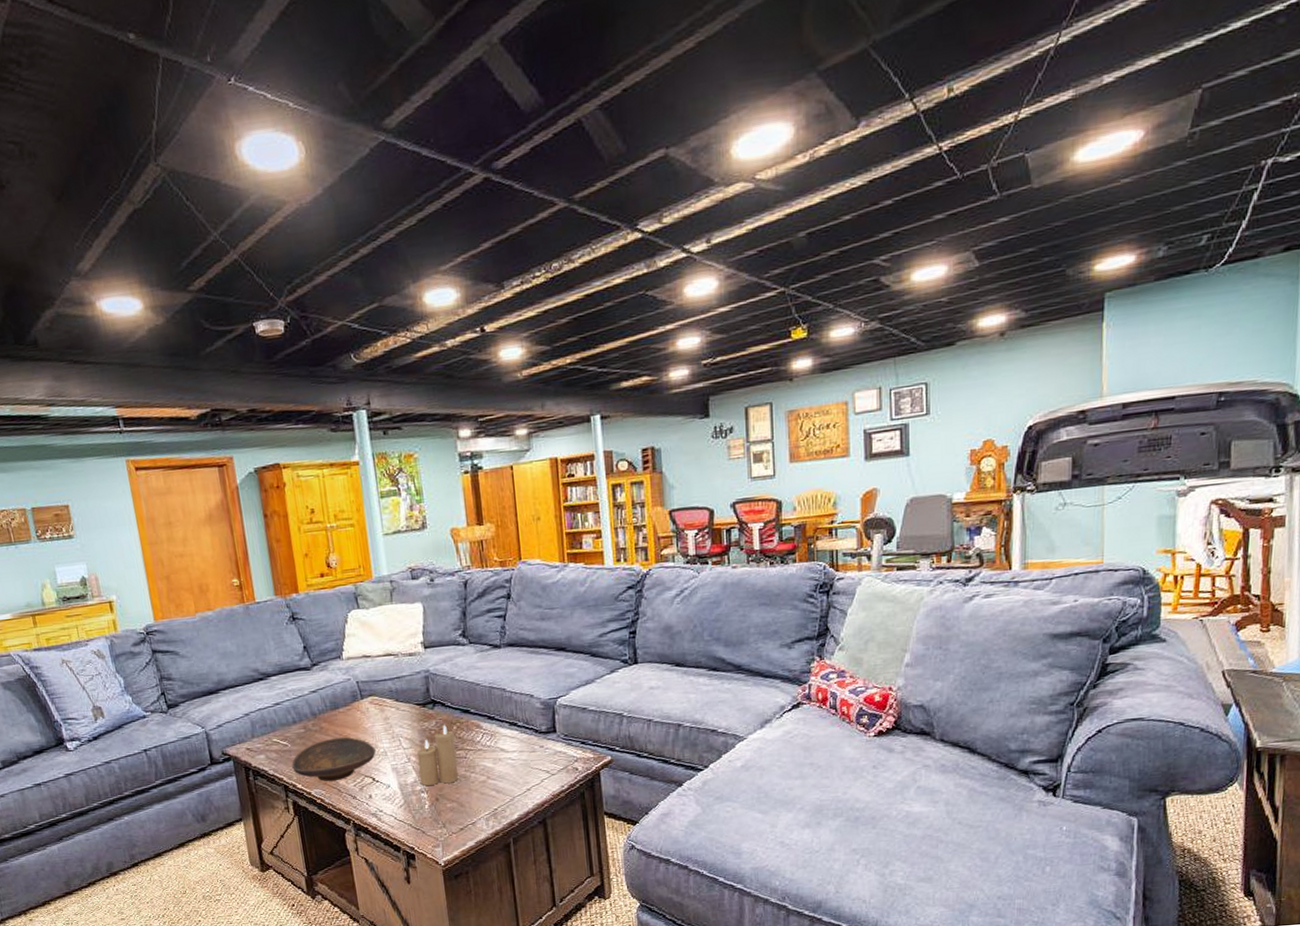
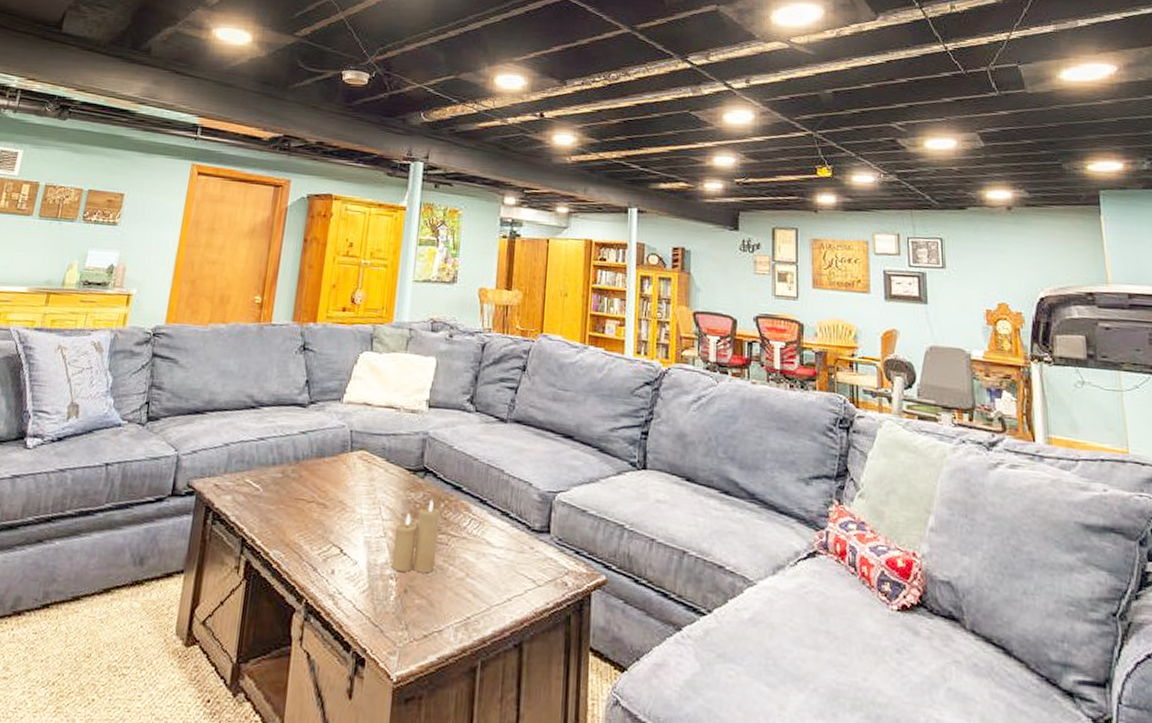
decorative bowl: present [292,736,376,782] -> none [257,490,352,545]

